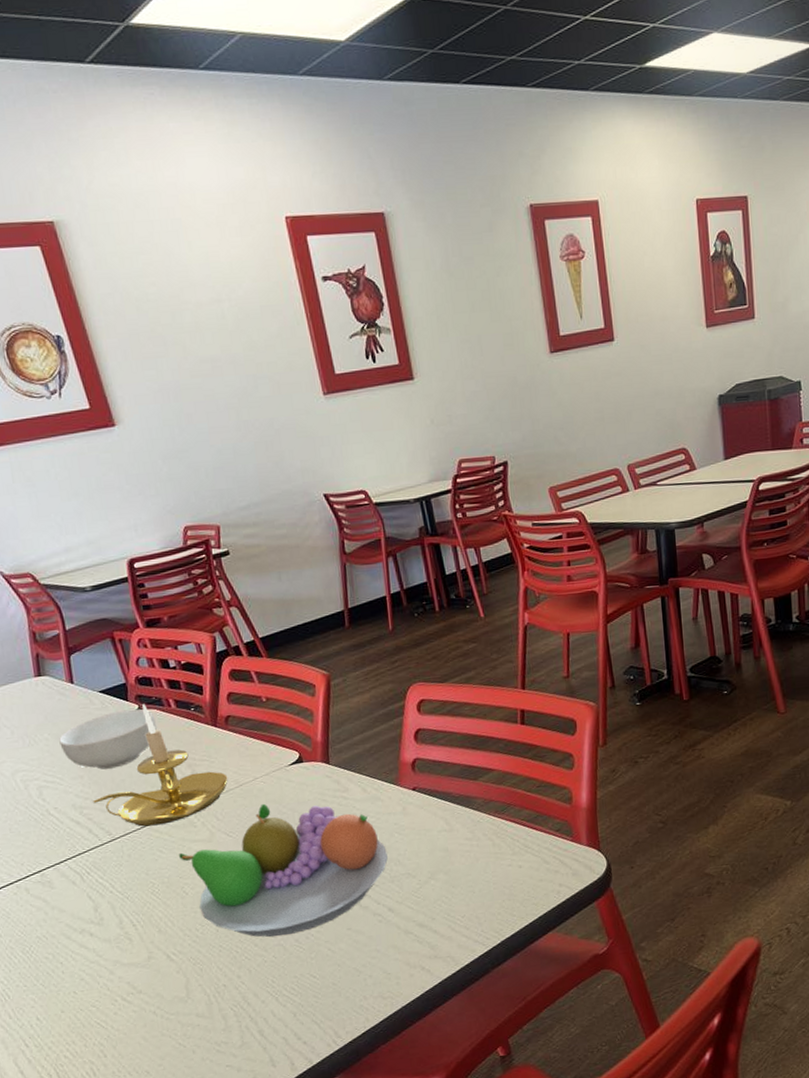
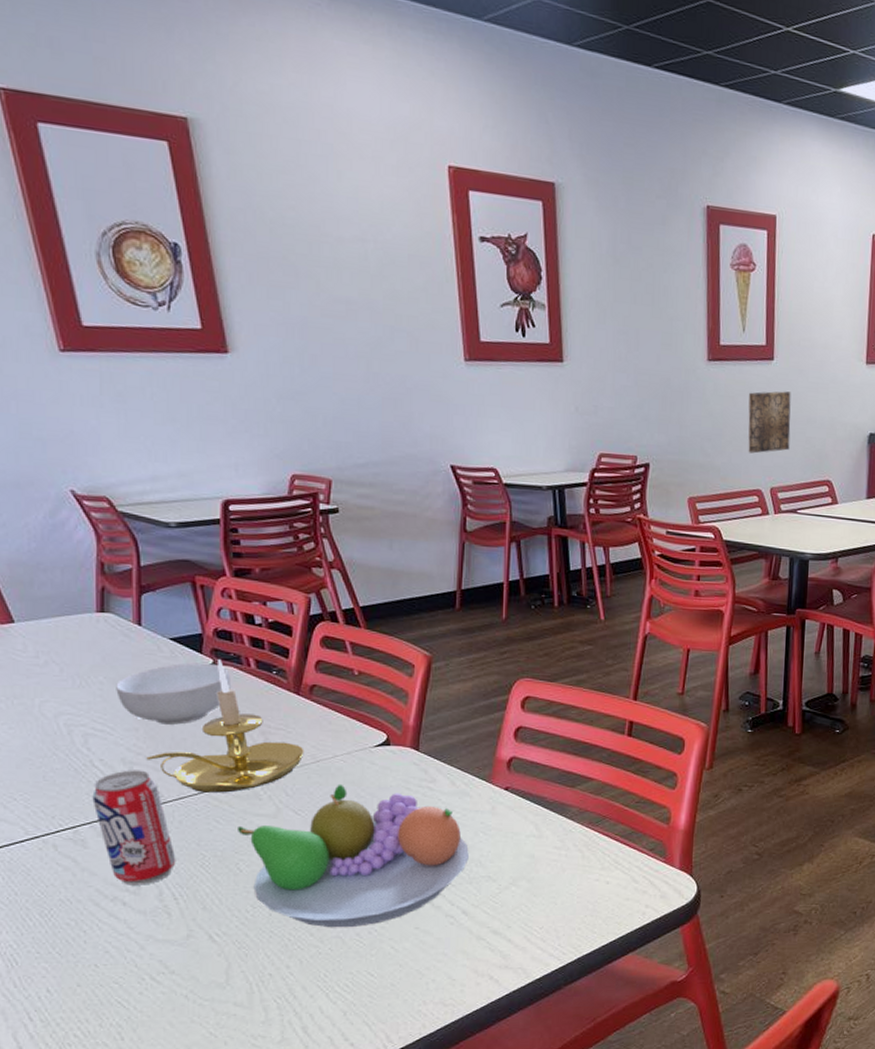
beverage can: none [52,813,131,918] -> present [92,770,176,885]
wall art: none [594,368,641,435] -> present [748,391,791,454]

